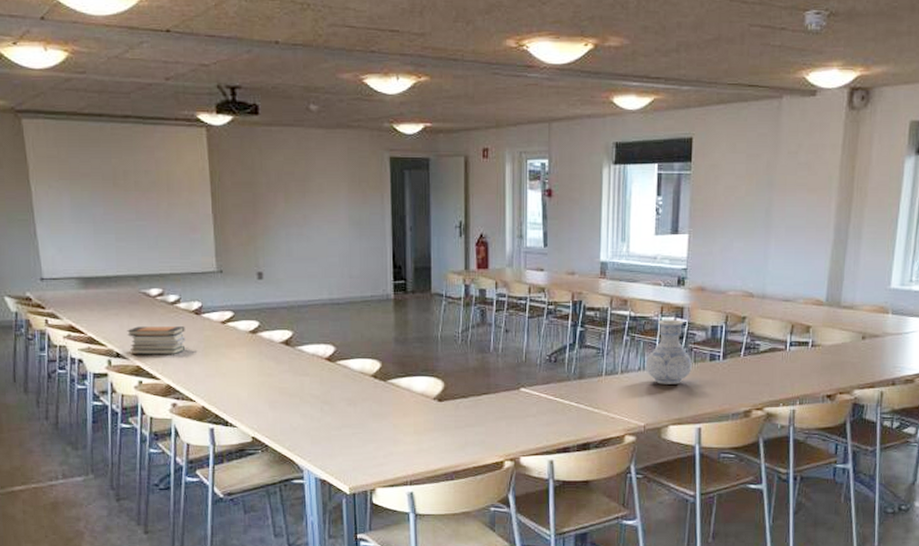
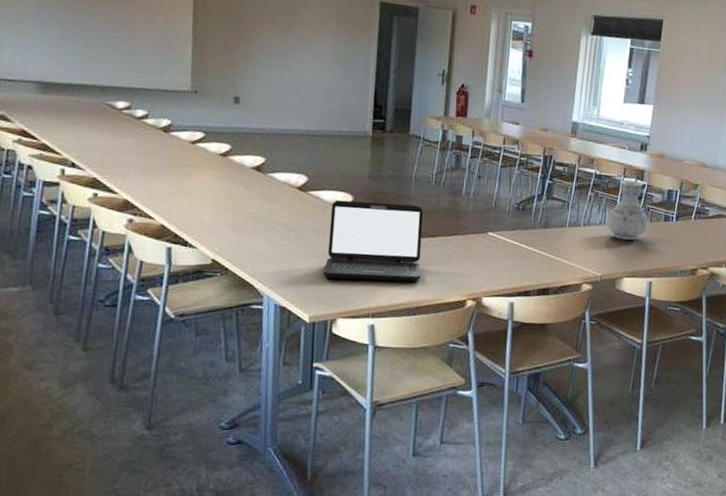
book stack: present [127,326,186,354] -> none [86,138,151,170]
laptop: none [358,366,456,448] -> present [323,200,424,283]

